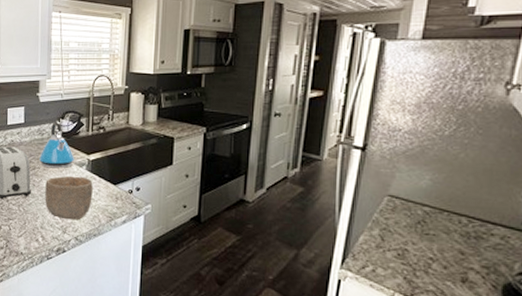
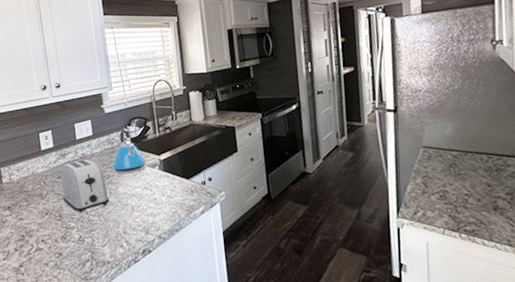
bowl: present [45,175,93,221] -> none [122,176,170,221]

